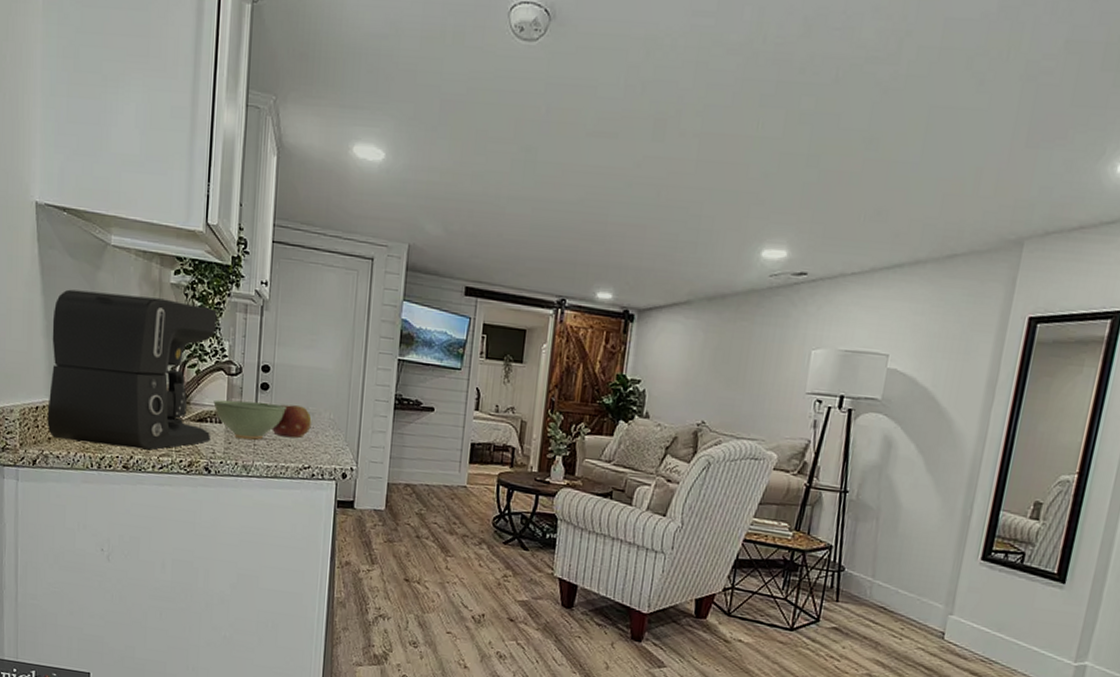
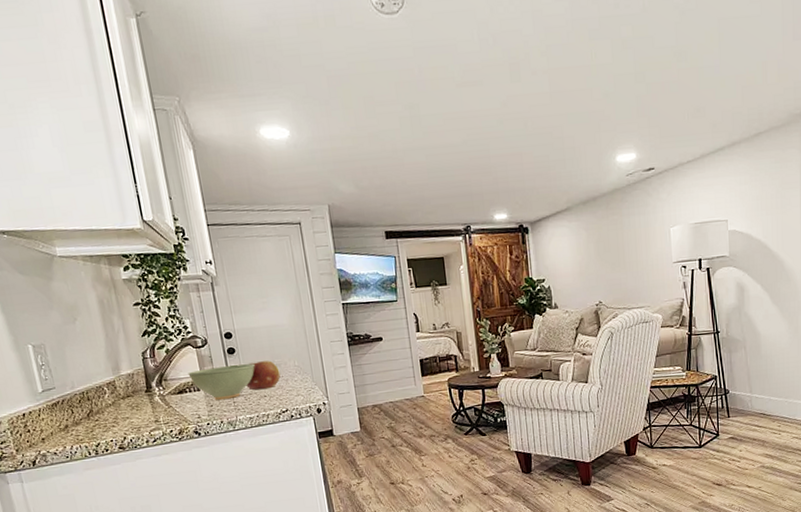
coffee maker: present [47,289,217,450] -> none [17,293,194,438]

